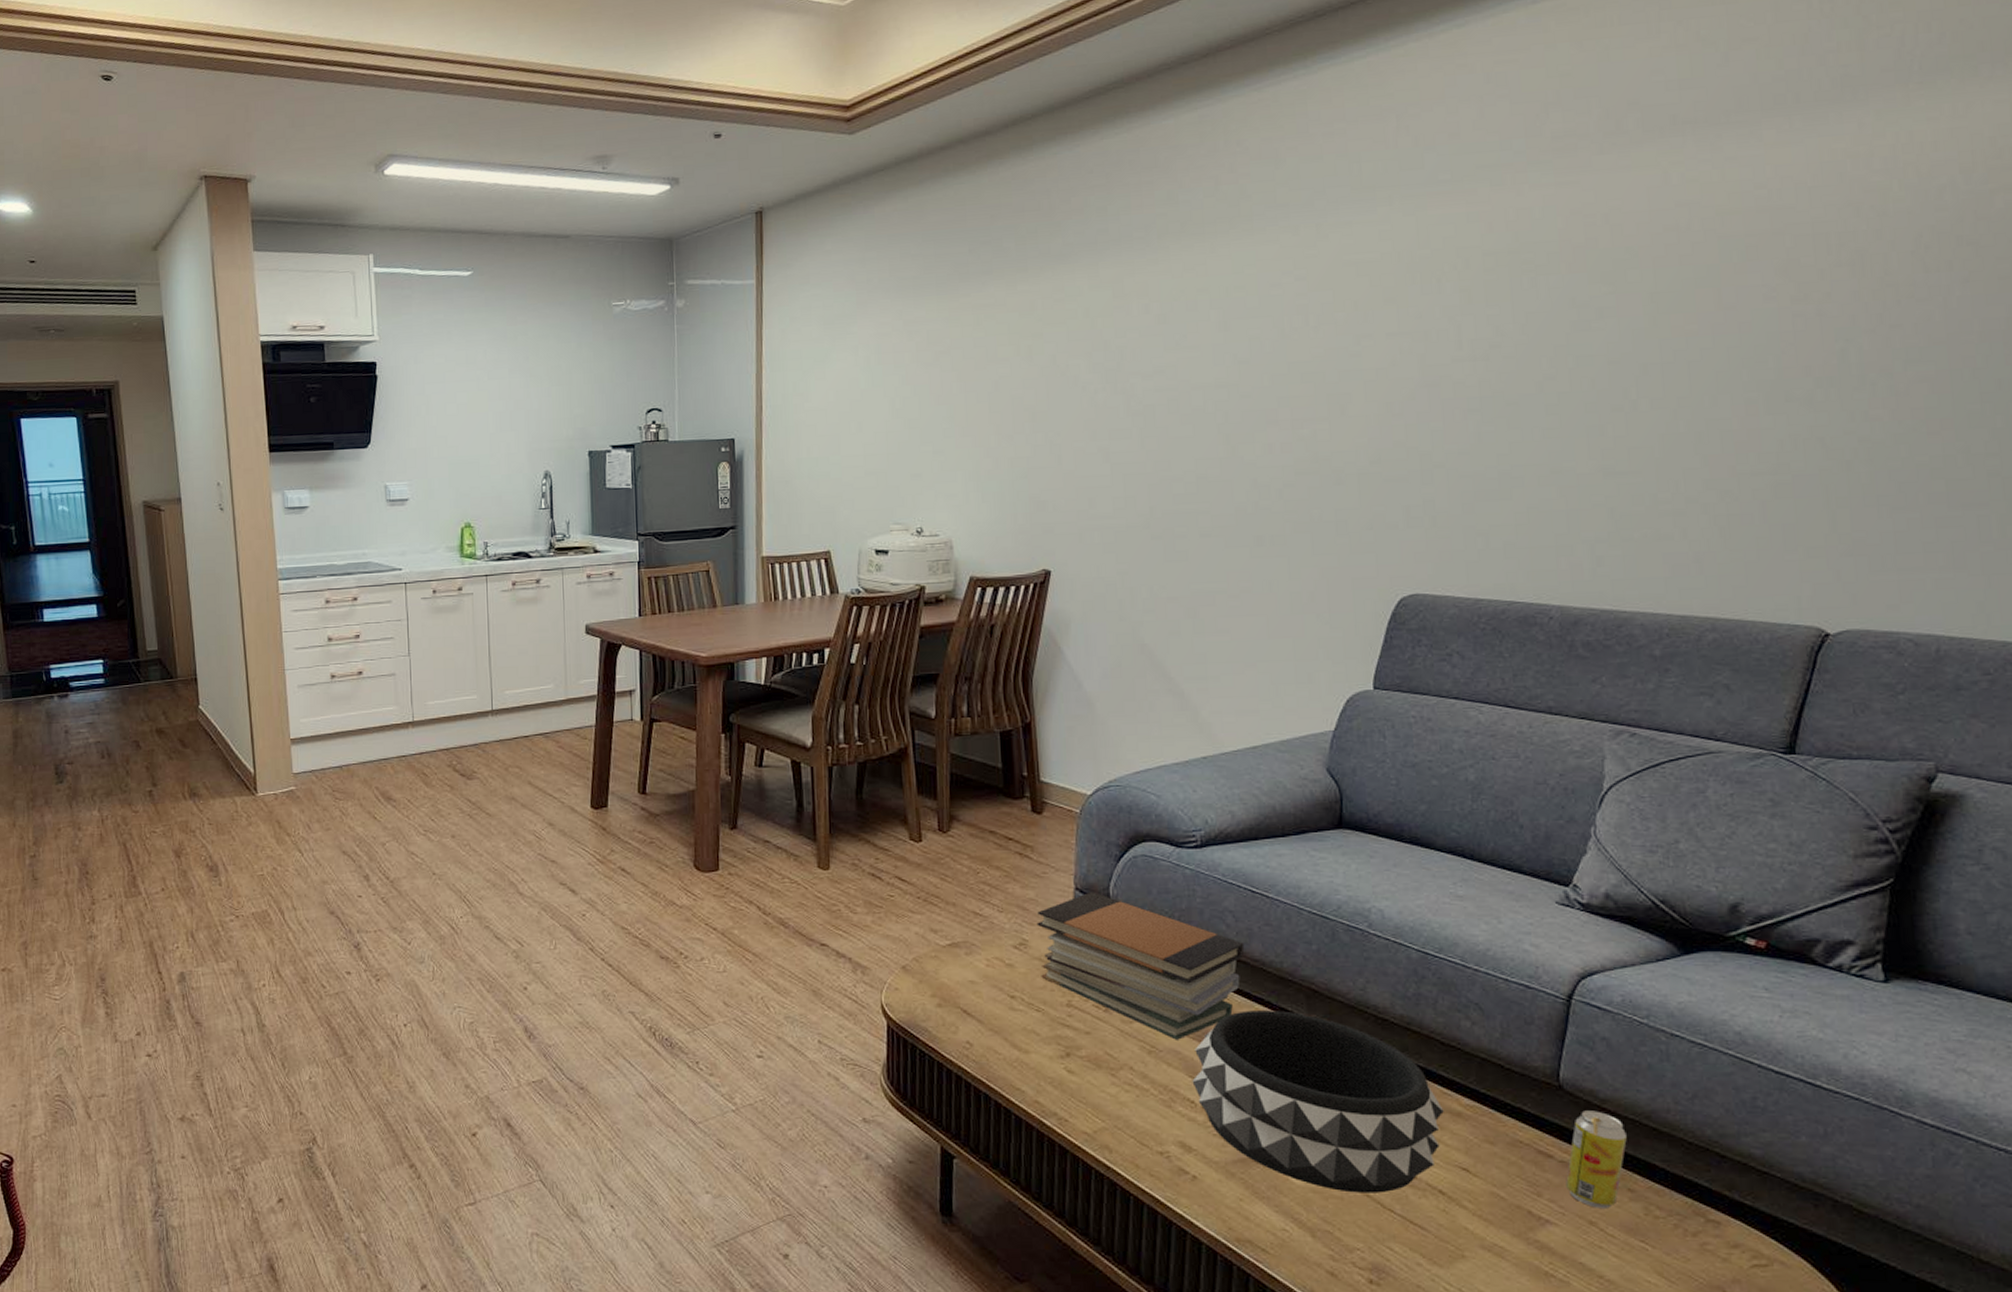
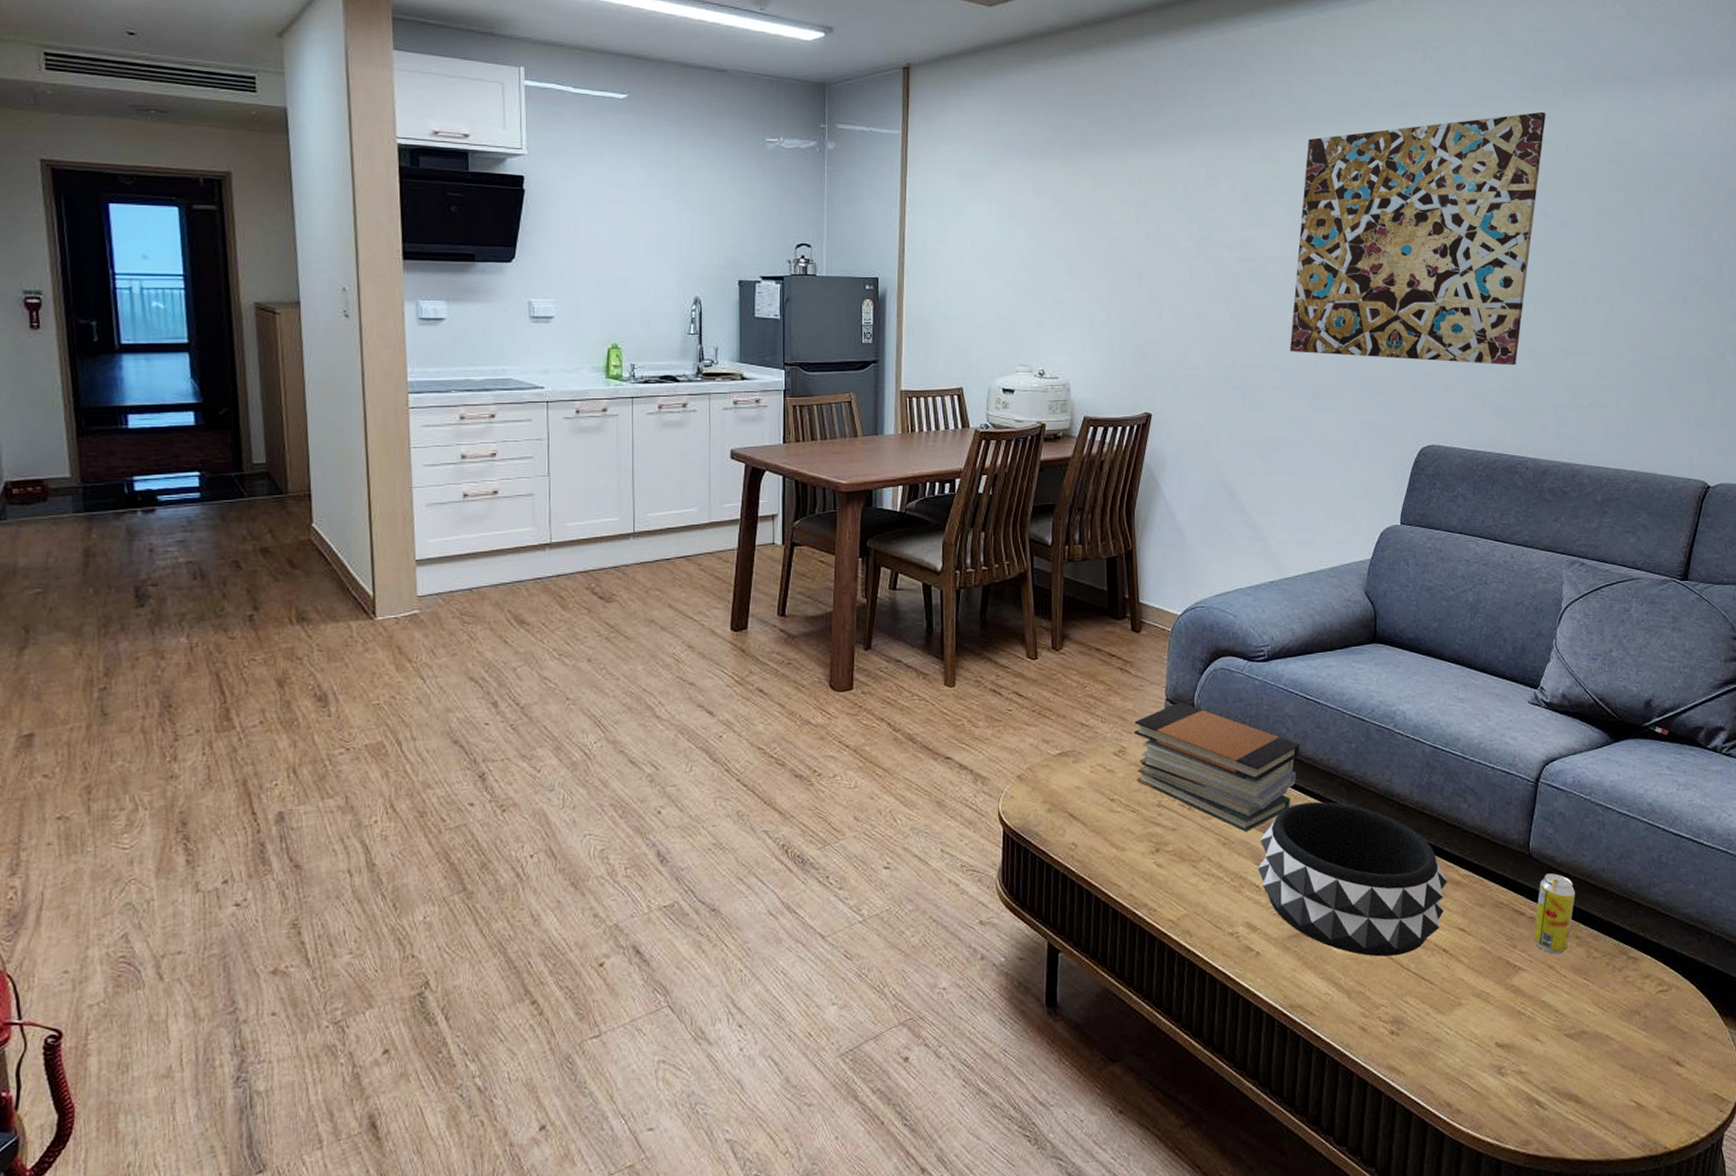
wall art: none [1222,176,1574,494] -> present [1289,111,1546,366]

